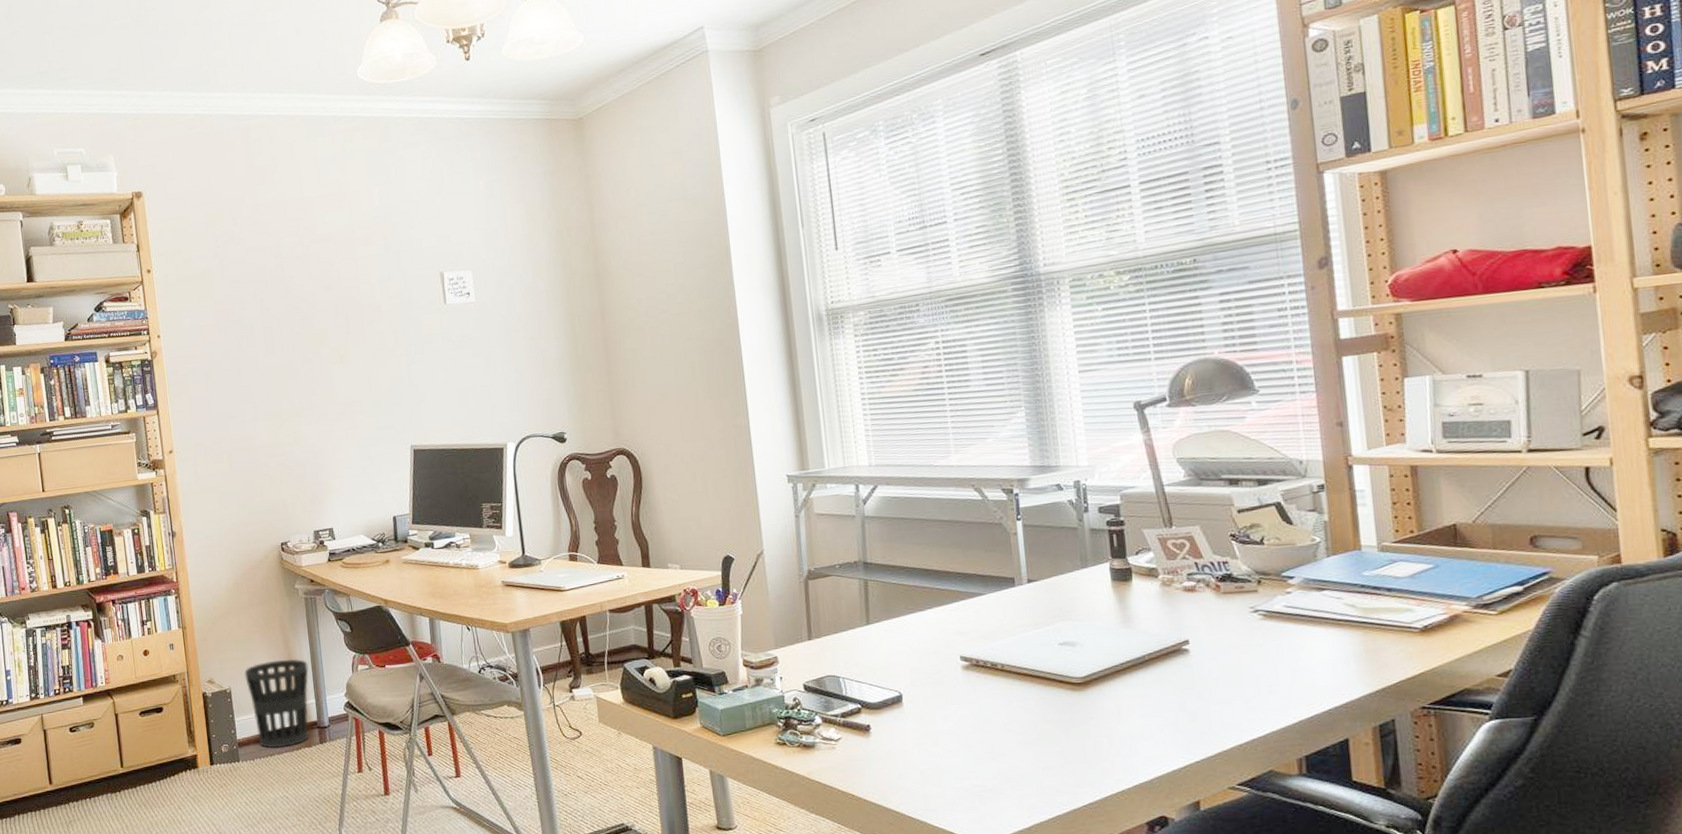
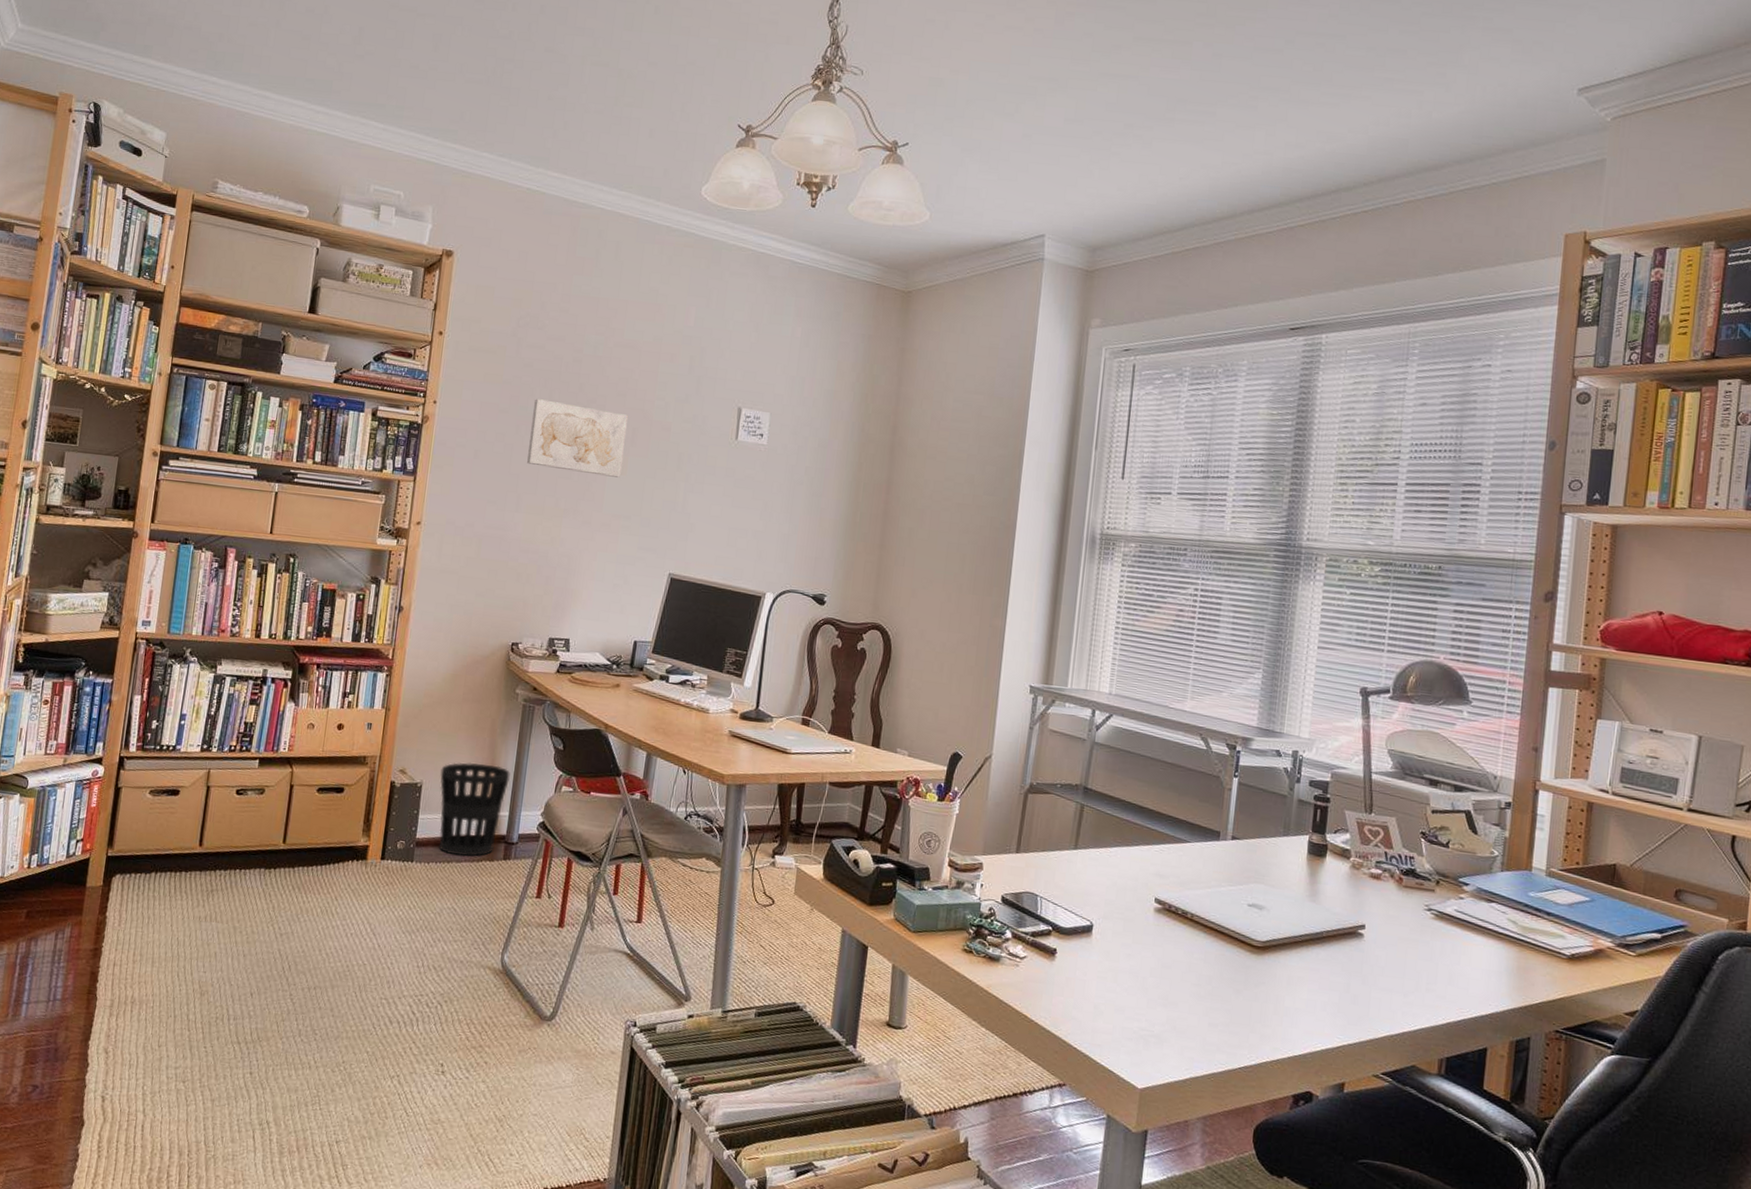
wall art: none [249,305,344,374] -> present [527,399,628,478]

